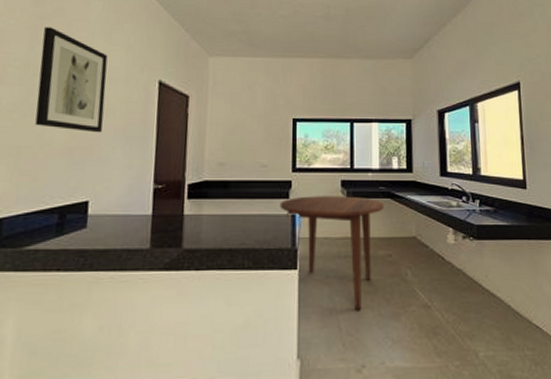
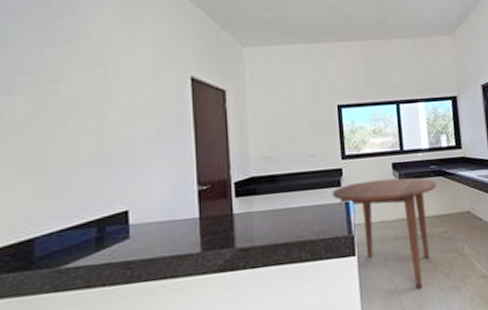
wall art: present [35,27,108,133] -> none [54,27,134,138]

